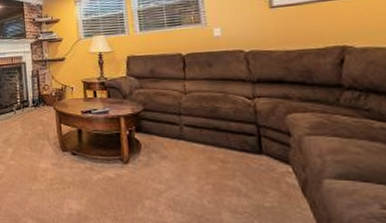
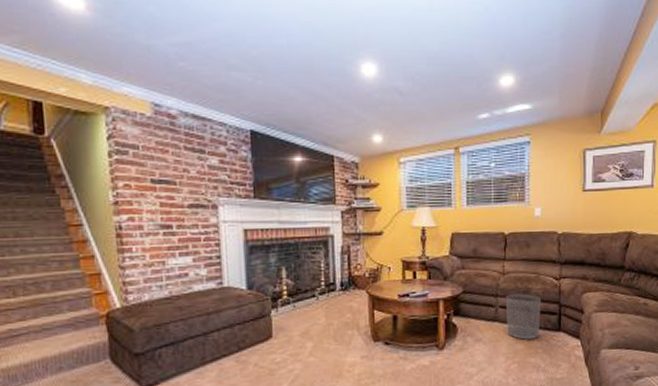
waste bin: none [189,112,236,160] -> present [505,293,541,340]

